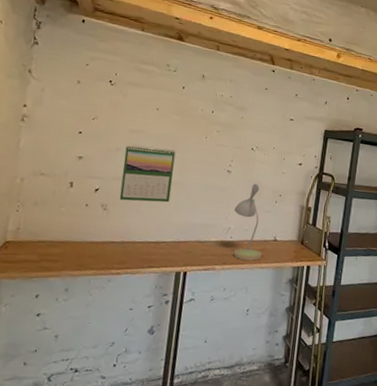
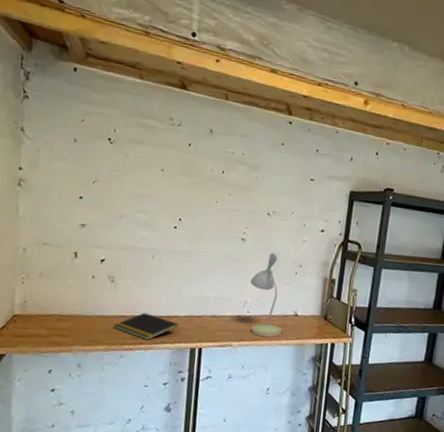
notepad: none [103,238,166,265] -> present [113,312,179,340]
calendar: present [119,145,176,203] -> none [127,211,185,274]

